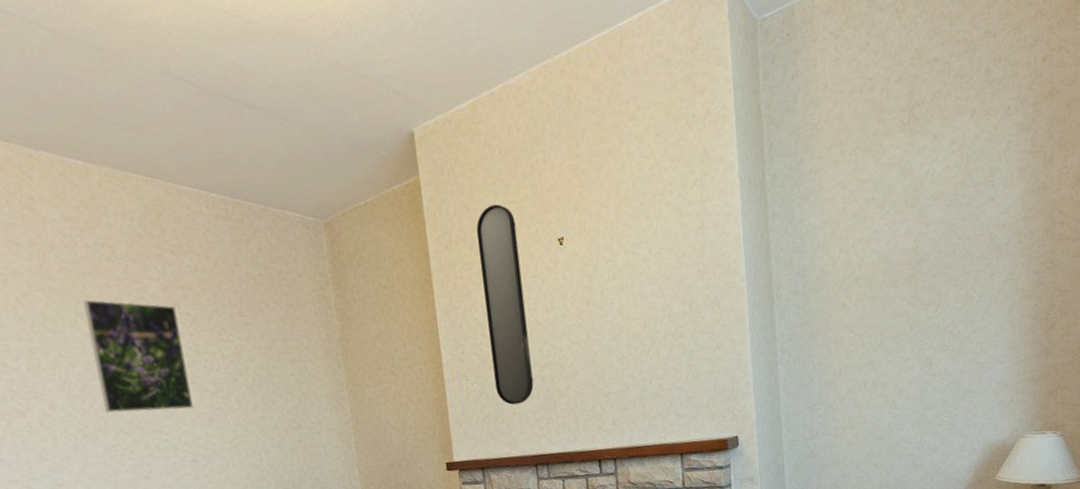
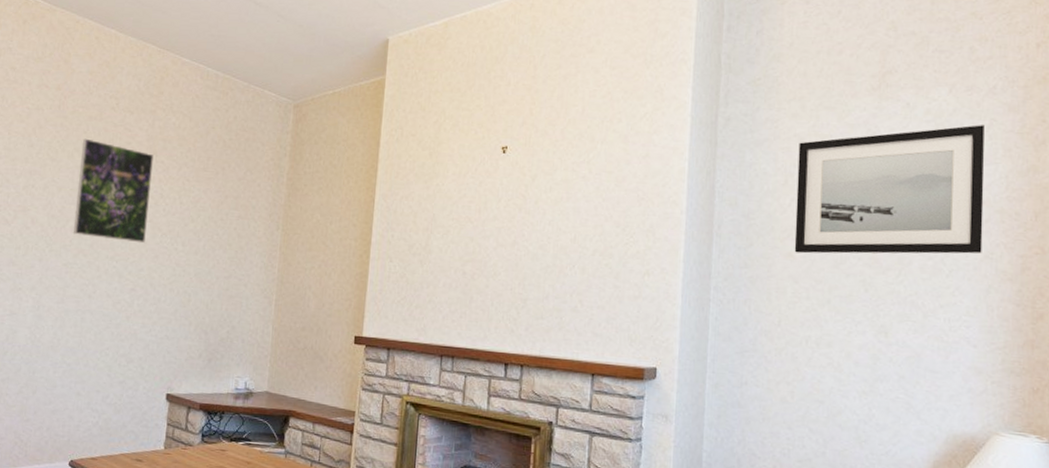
home mirror: present [476,204,534,405] -> none [416,109,465,293]
wall art: none [842,149,1005,303] -> present [794,125,985,254]

